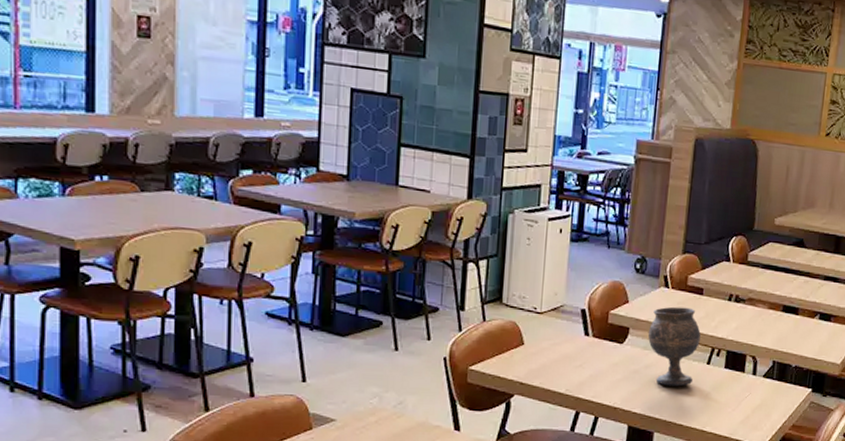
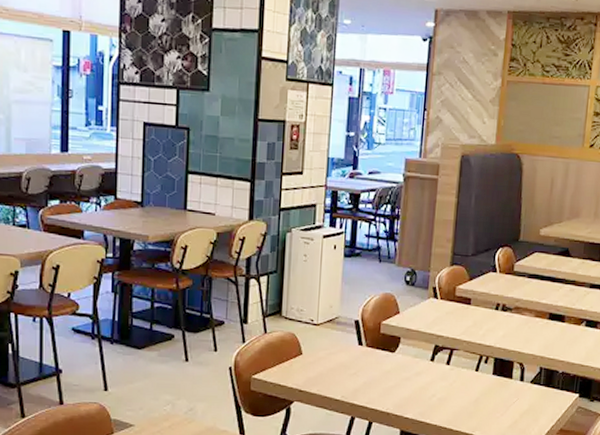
goblet: present [647,306,701,387] -> none [418,316,469,393]

